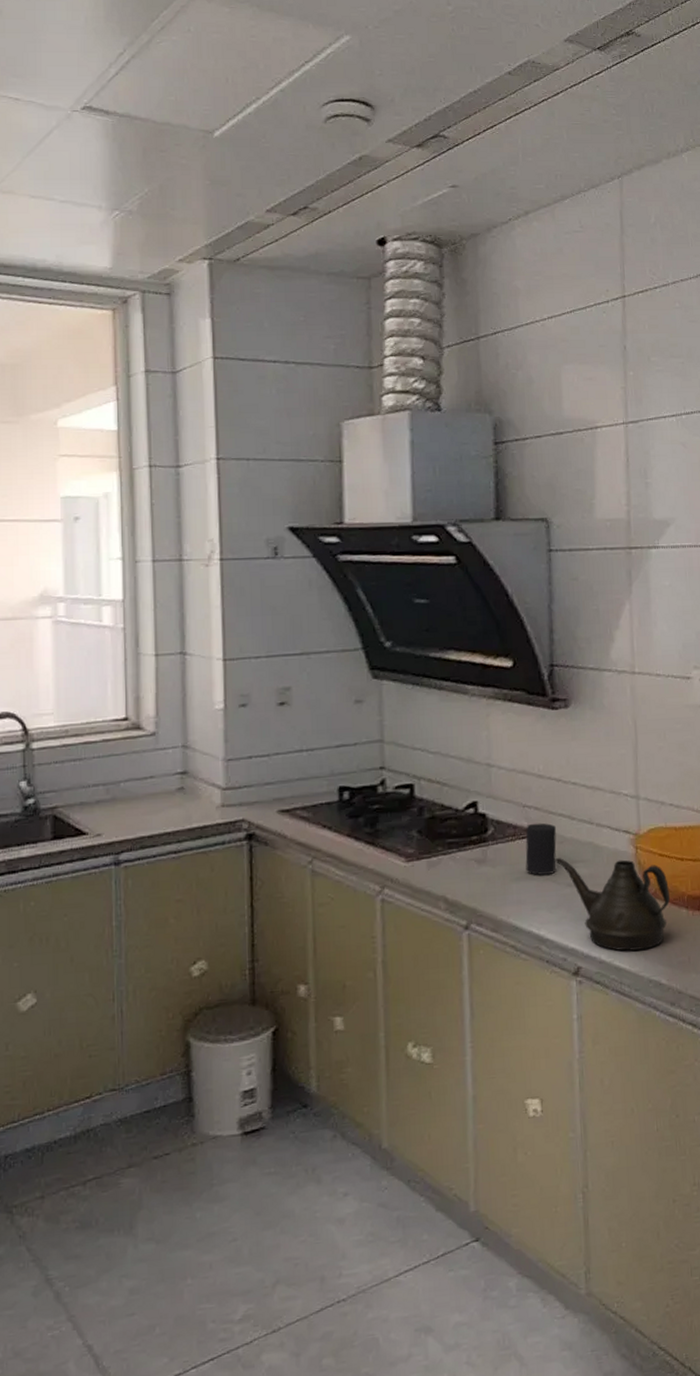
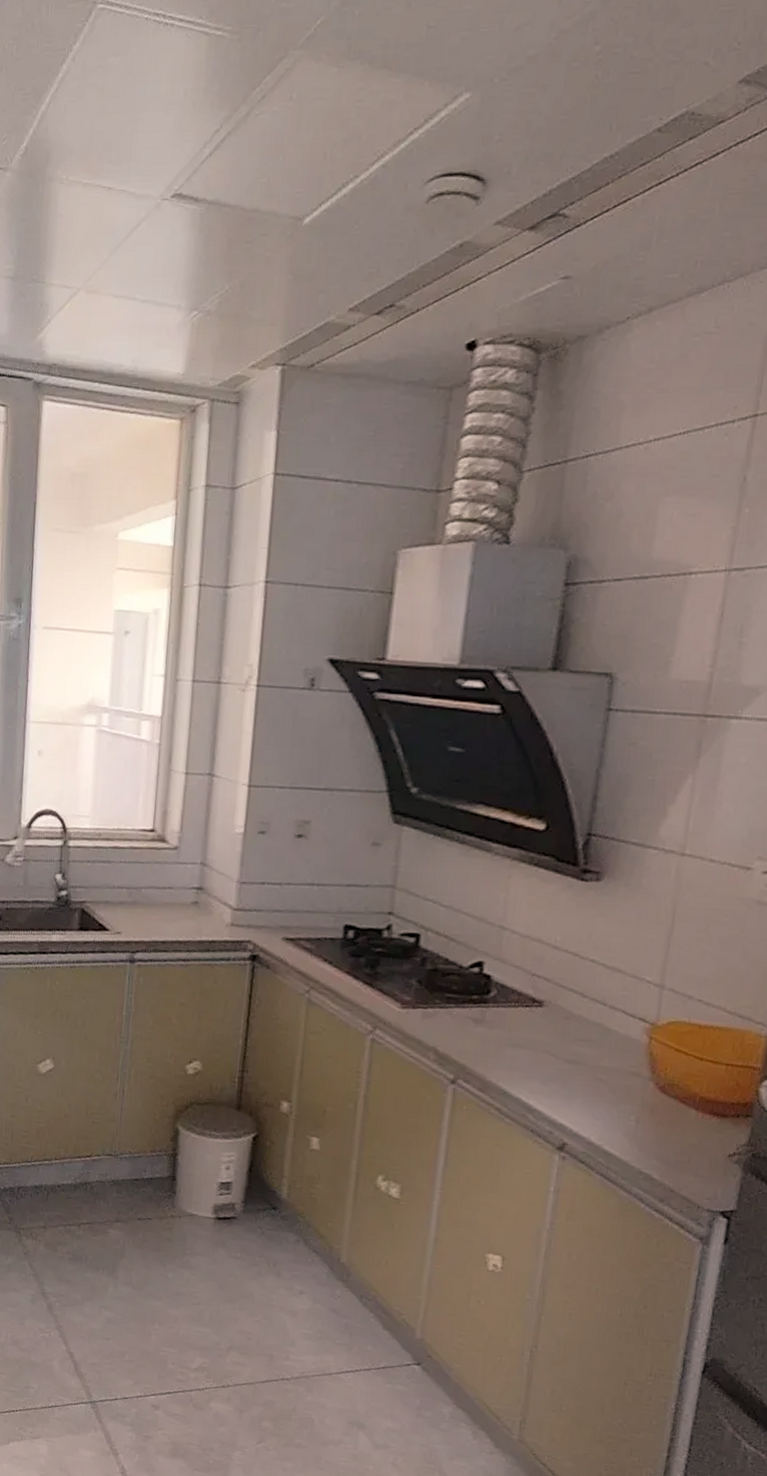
cup: present [525,822,557,875] -> none [524,993,564,1047]
teapot: present [555,858,670,951] -> none [557,1032,681,1141]

